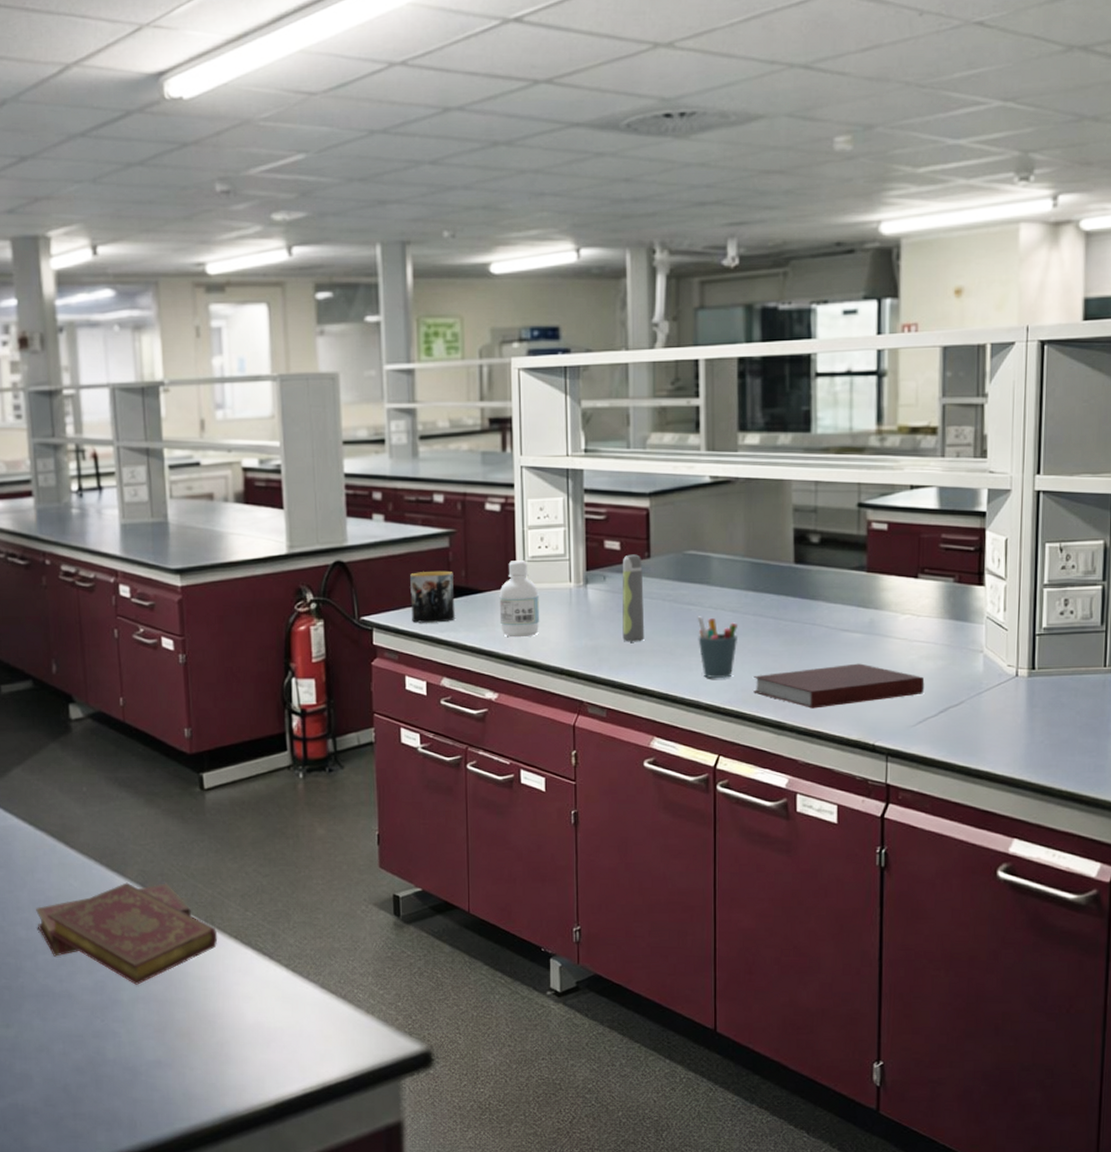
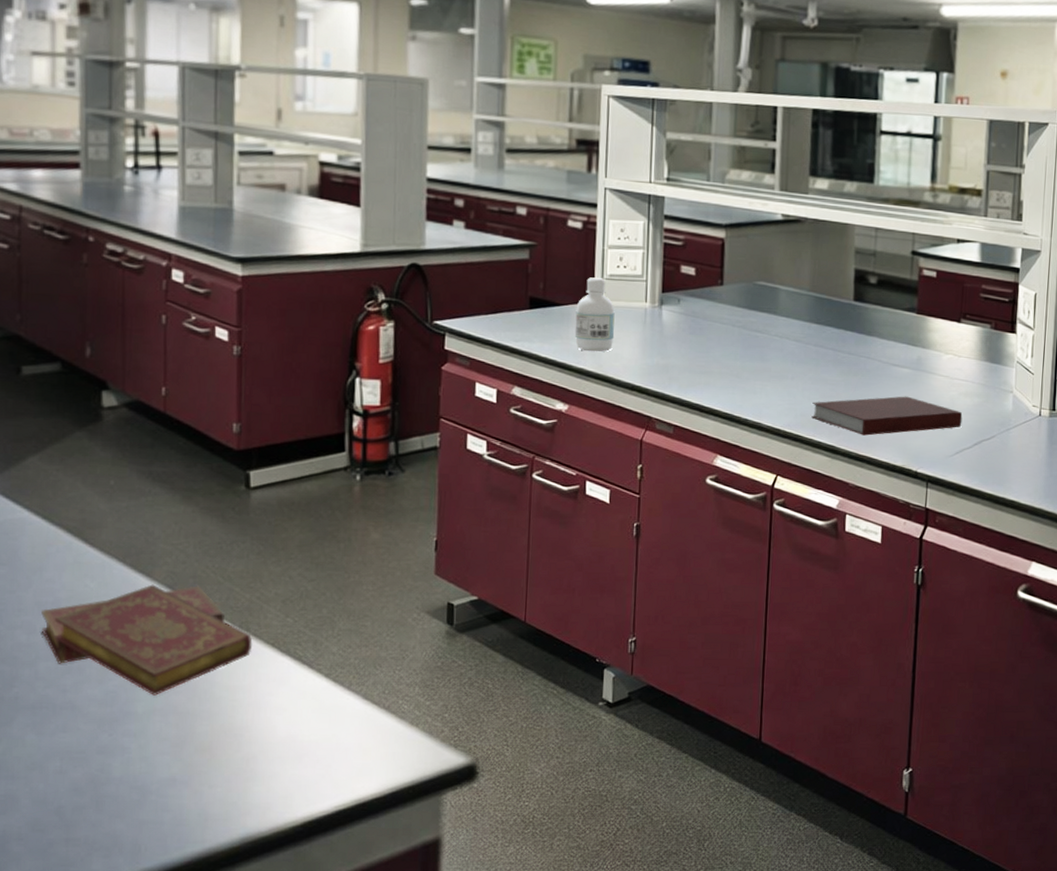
mug: present [410,570,455,623] -> none [486,281,532,332]
spray bottle: present [622,554,645,642] -> none [693,280,715,364]
pen holder: present [697,616,739,679] -> none [763,343,801,404]

